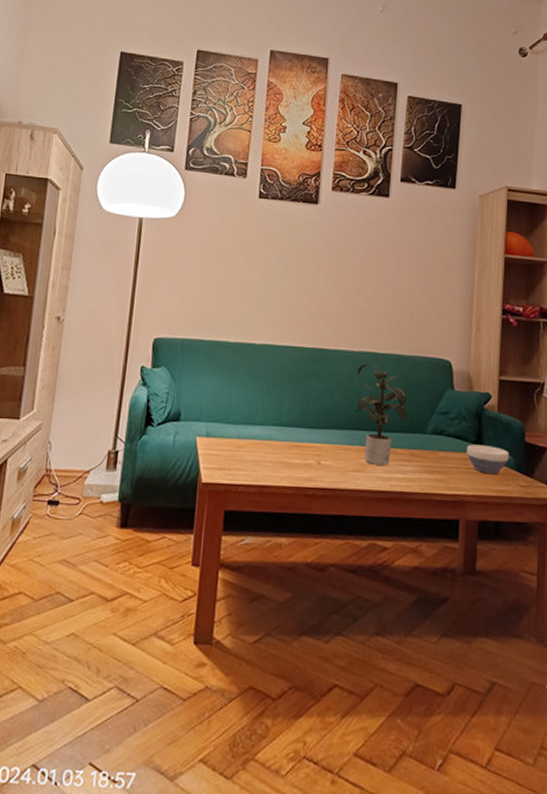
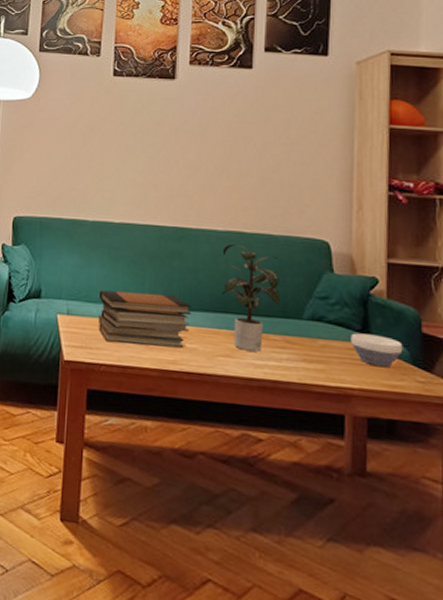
book stack: none [237,411,327,466] -> present [98,290,191,348]

